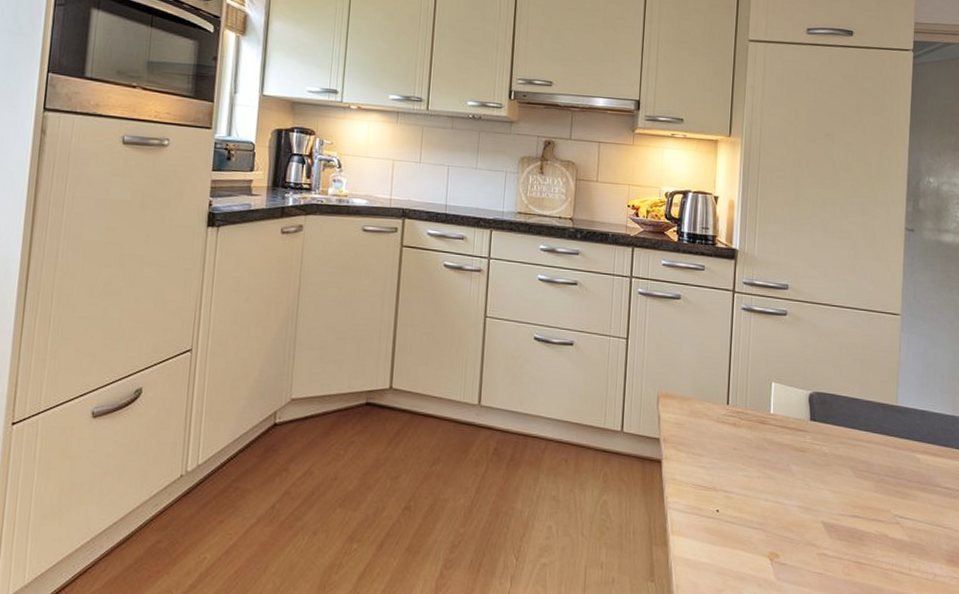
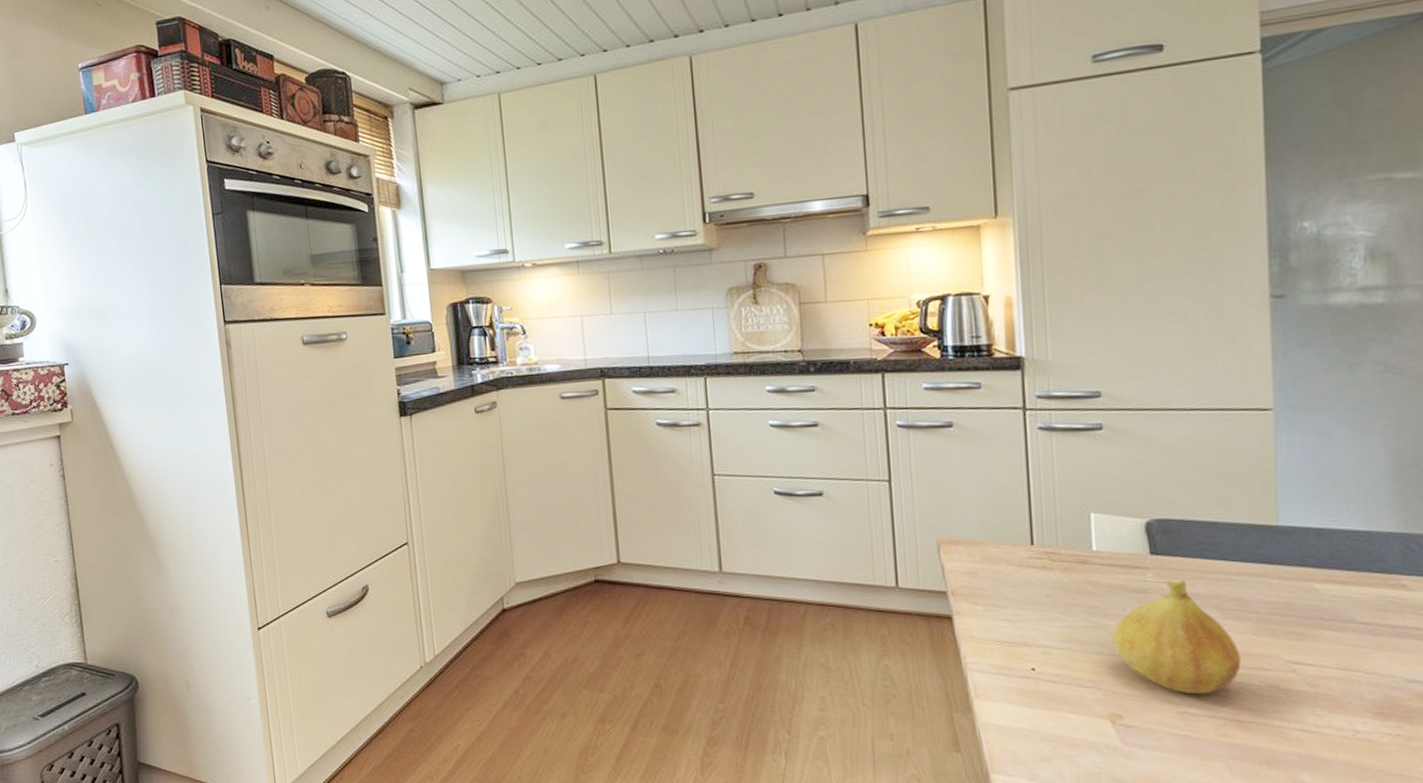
fruit: none [777,443,864,539] -> present [1111,581,1241,695]

